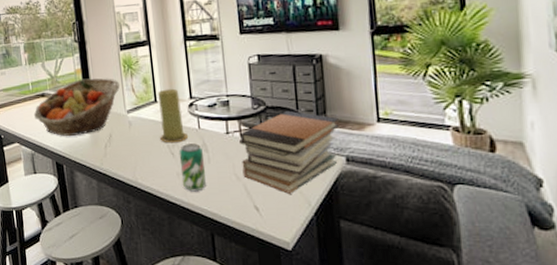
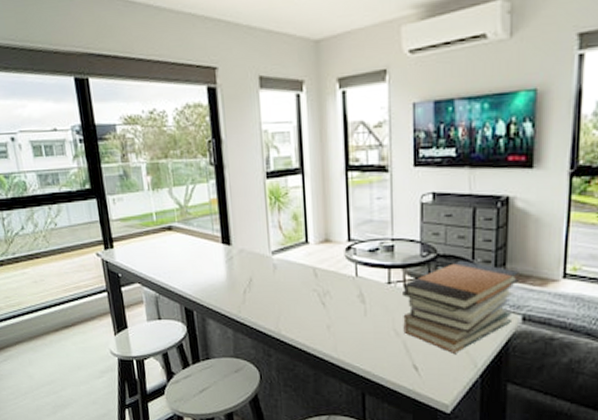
fruit basket: present [33,78,121,137] -> none [158,210,265,279]
candle: present [158,88,188,143] -> none [310,228,342,292]
beverage can: present [178,143,207,192] -> none [331,293,361,347]

